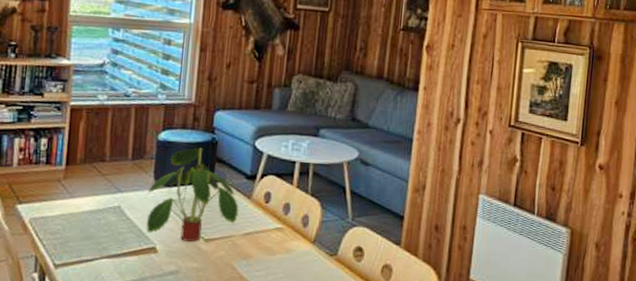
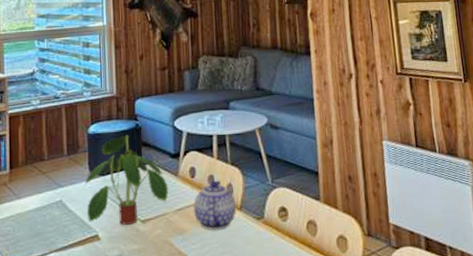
teapot: none [263,209,310,261] -> present [194,180,237,230]

